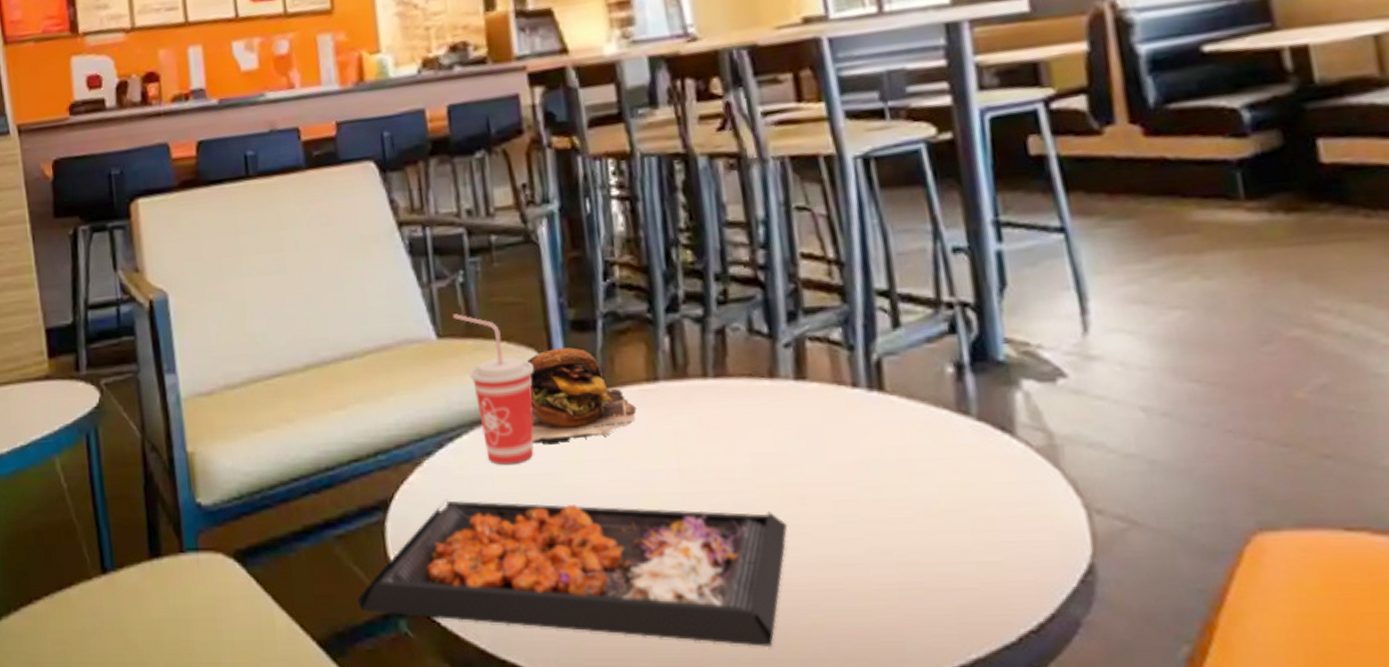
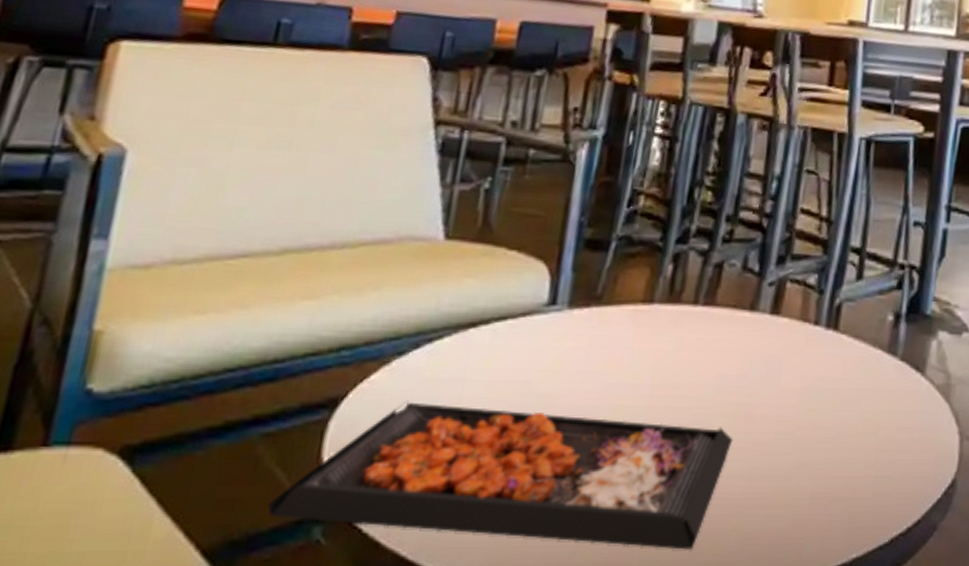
beverage cup: present [453,314,534,465] -> none [465,218,538,370]
burger: present [526,347,637,445] -> none [515,263,627,354]

